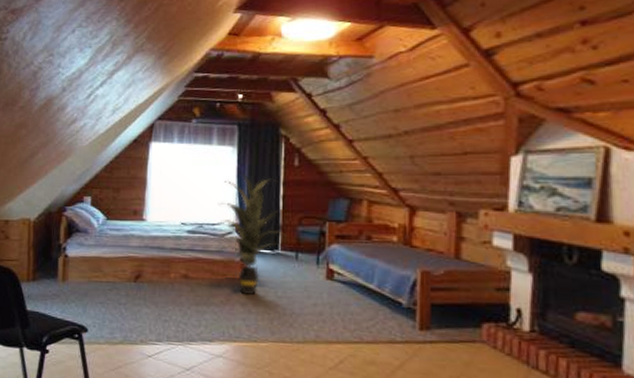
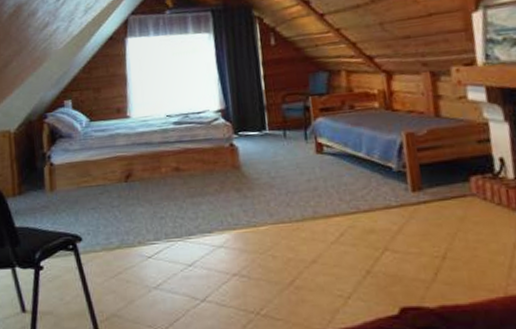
indoor plant: present [217,170,287,296] -> none [201,56,272,181]

